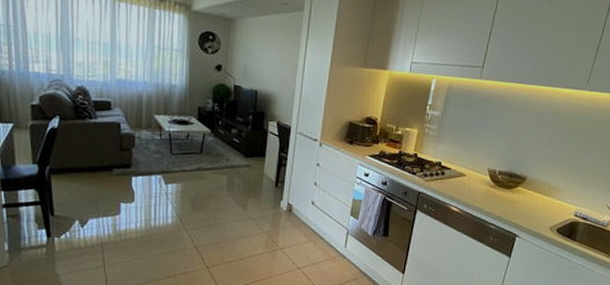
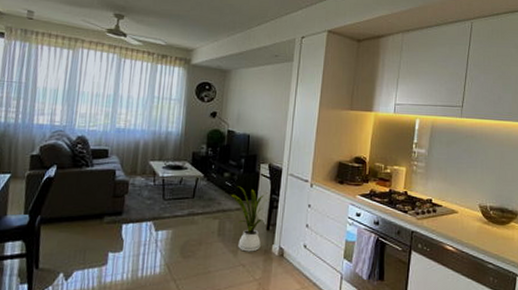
house plant: none [238,143,276,207] -> present [230,186,267,252]

